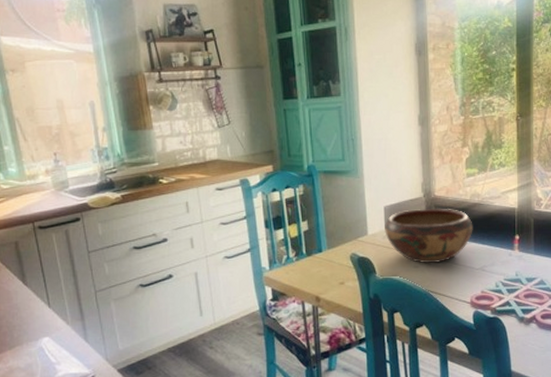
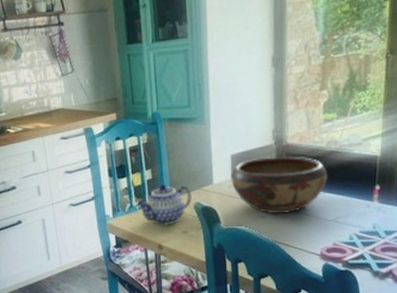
teapot: none [293,235,348,277] -> present [137,184,192,225]

